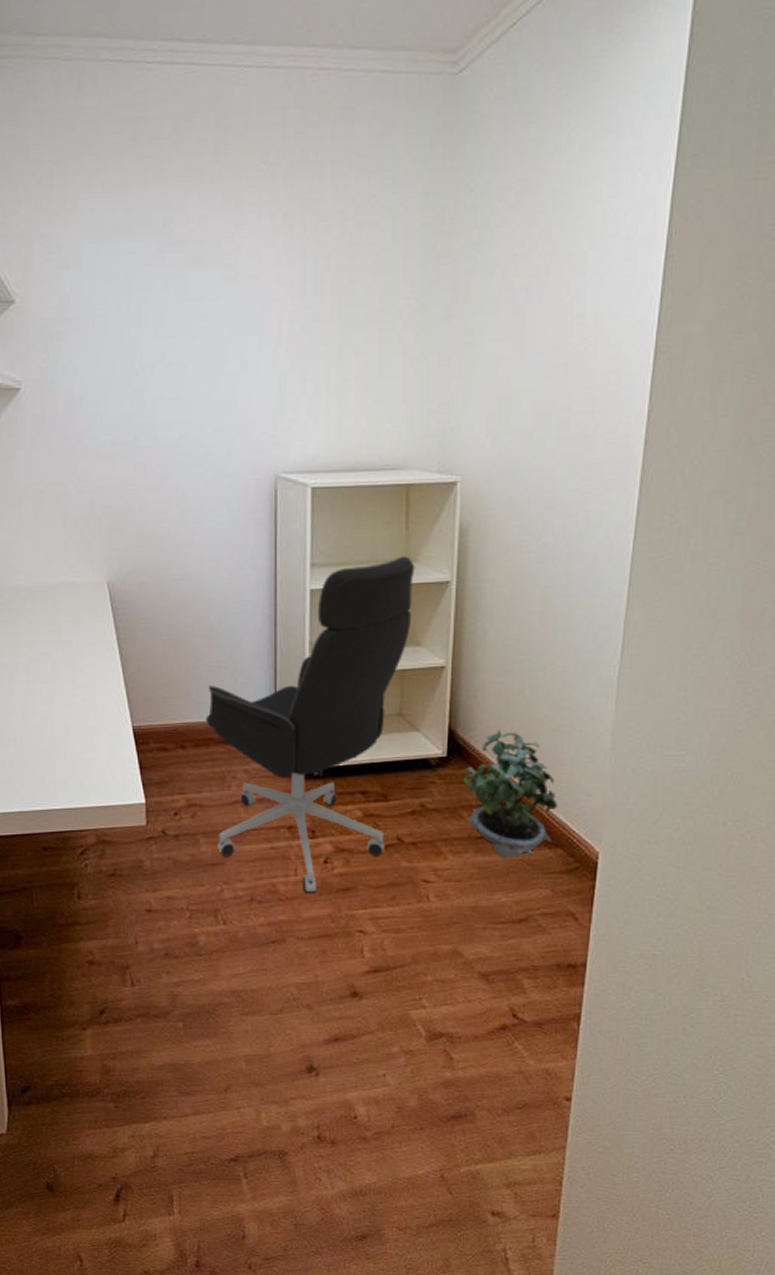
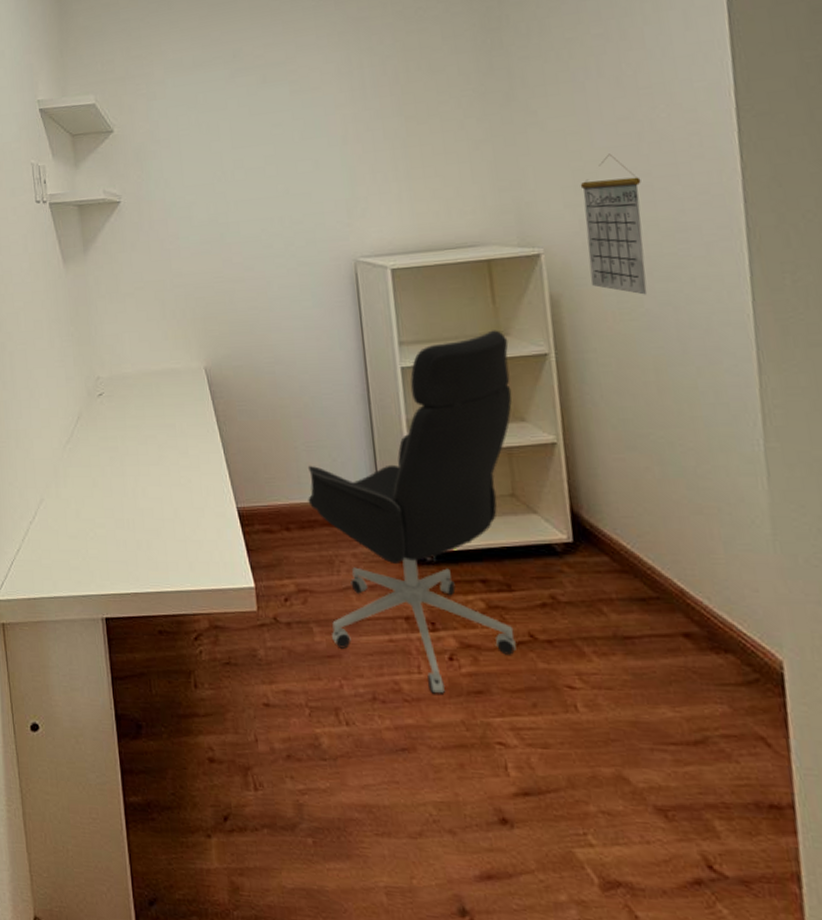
potted plant: present [464,729,558,859] -> none [596,511,720,664]
calendar: none [498,383,560,529] -> present [580,154,648,295]

